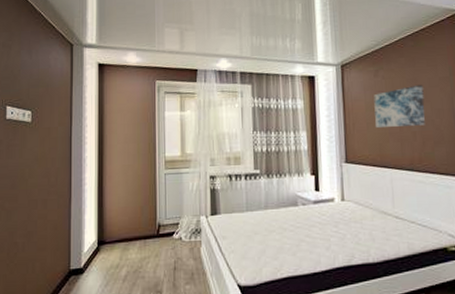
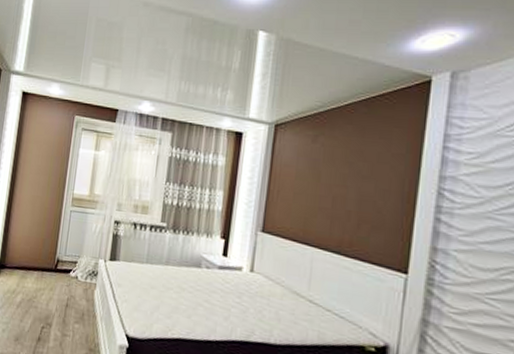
wall art: present [373,84,425,127] -> none [303,158,370,206]

